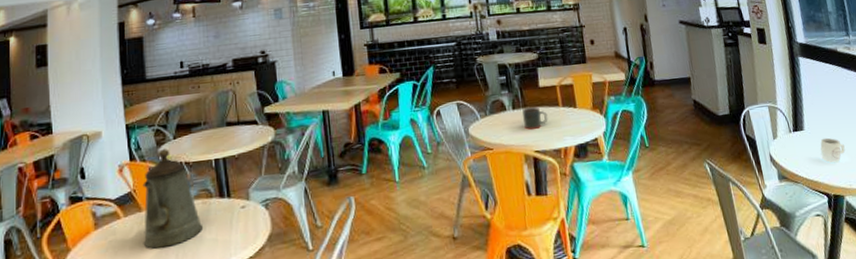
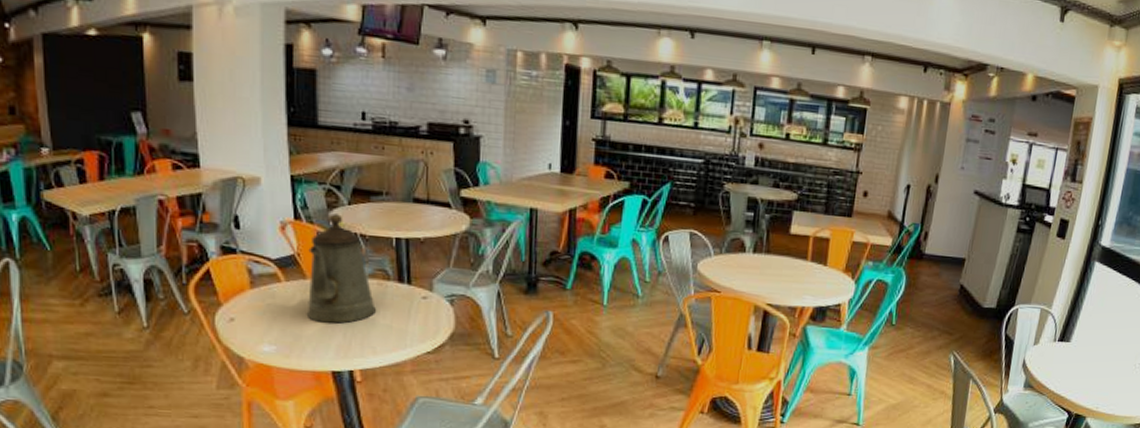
mug: present [522,107,548,131] -> none [761,254,792,281]
mug: present [820,137,846,163] -> none [1077,354,1107,383]

